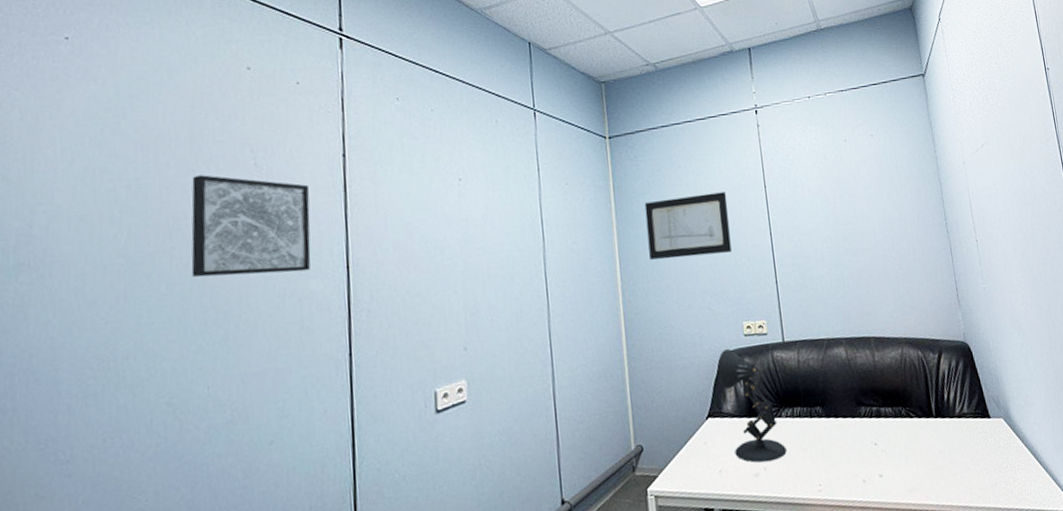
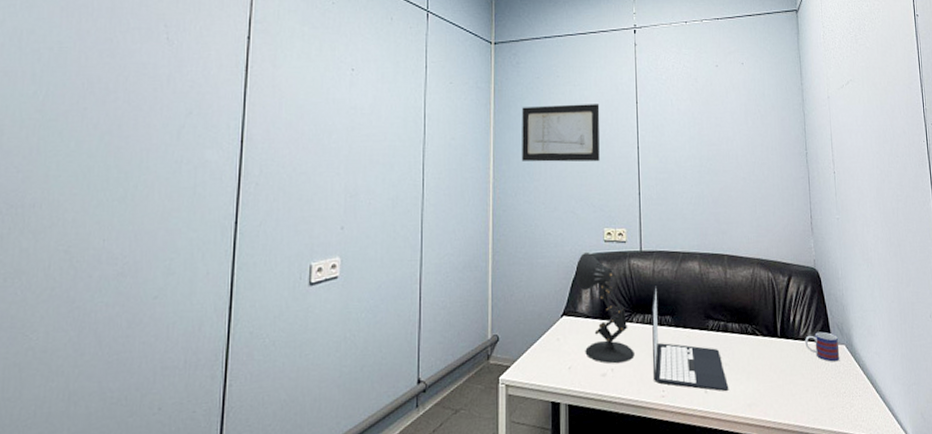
wall art: present [191,175,311,278] -> none [99,44,215,141]
laptop: none [800,377,887,479] -> present [652,286,728,391]
mug: none [961,406,999,437] -> present [805,331,840,362]

